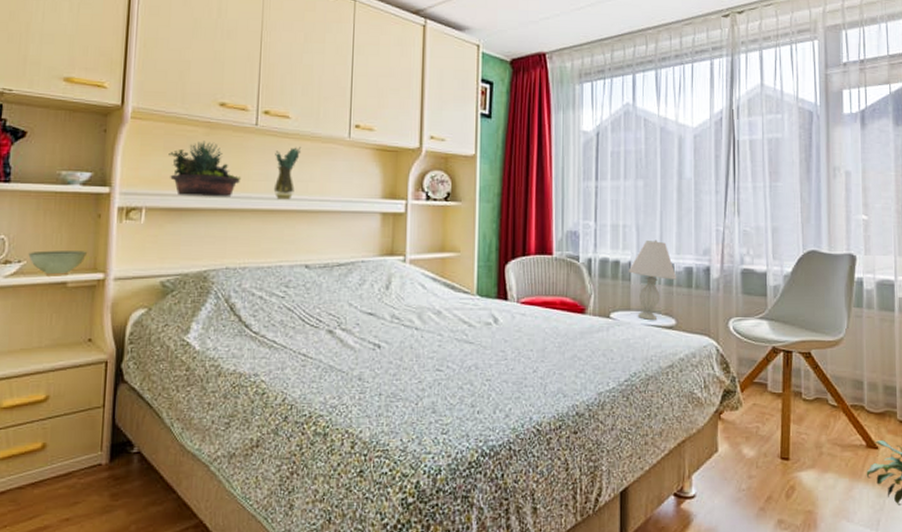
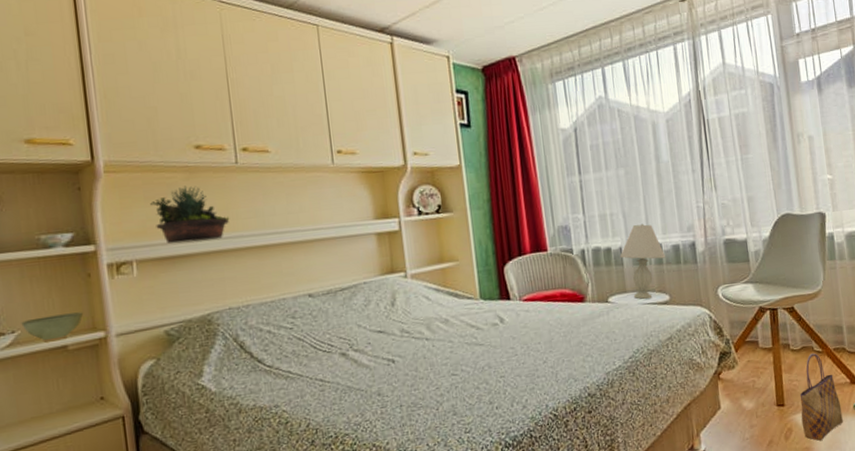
vase: present [273,147,302,200] -> none [260,179,287,234]
tote bag: none [806,406,854,505] -> present [799,352,843,441]

